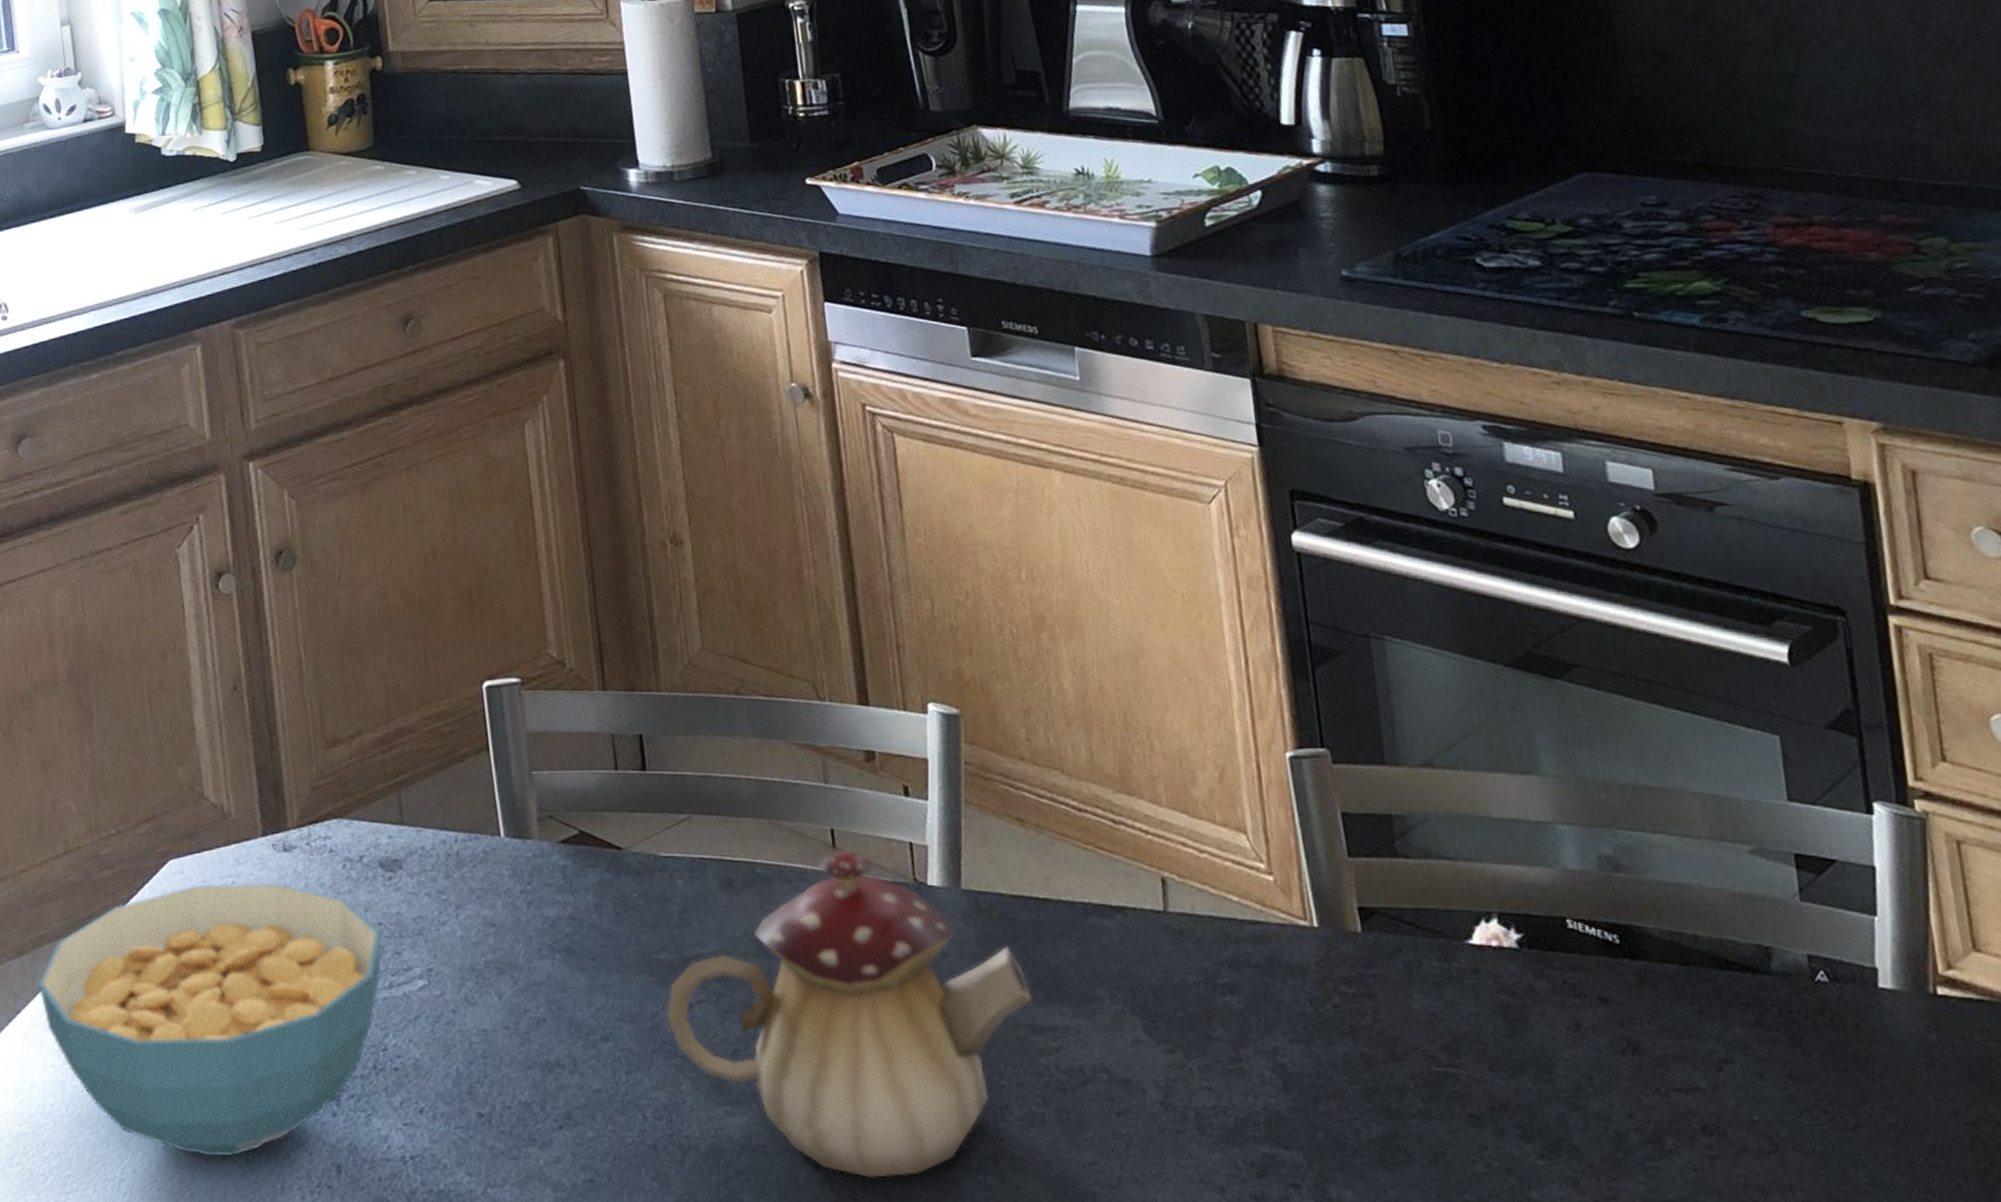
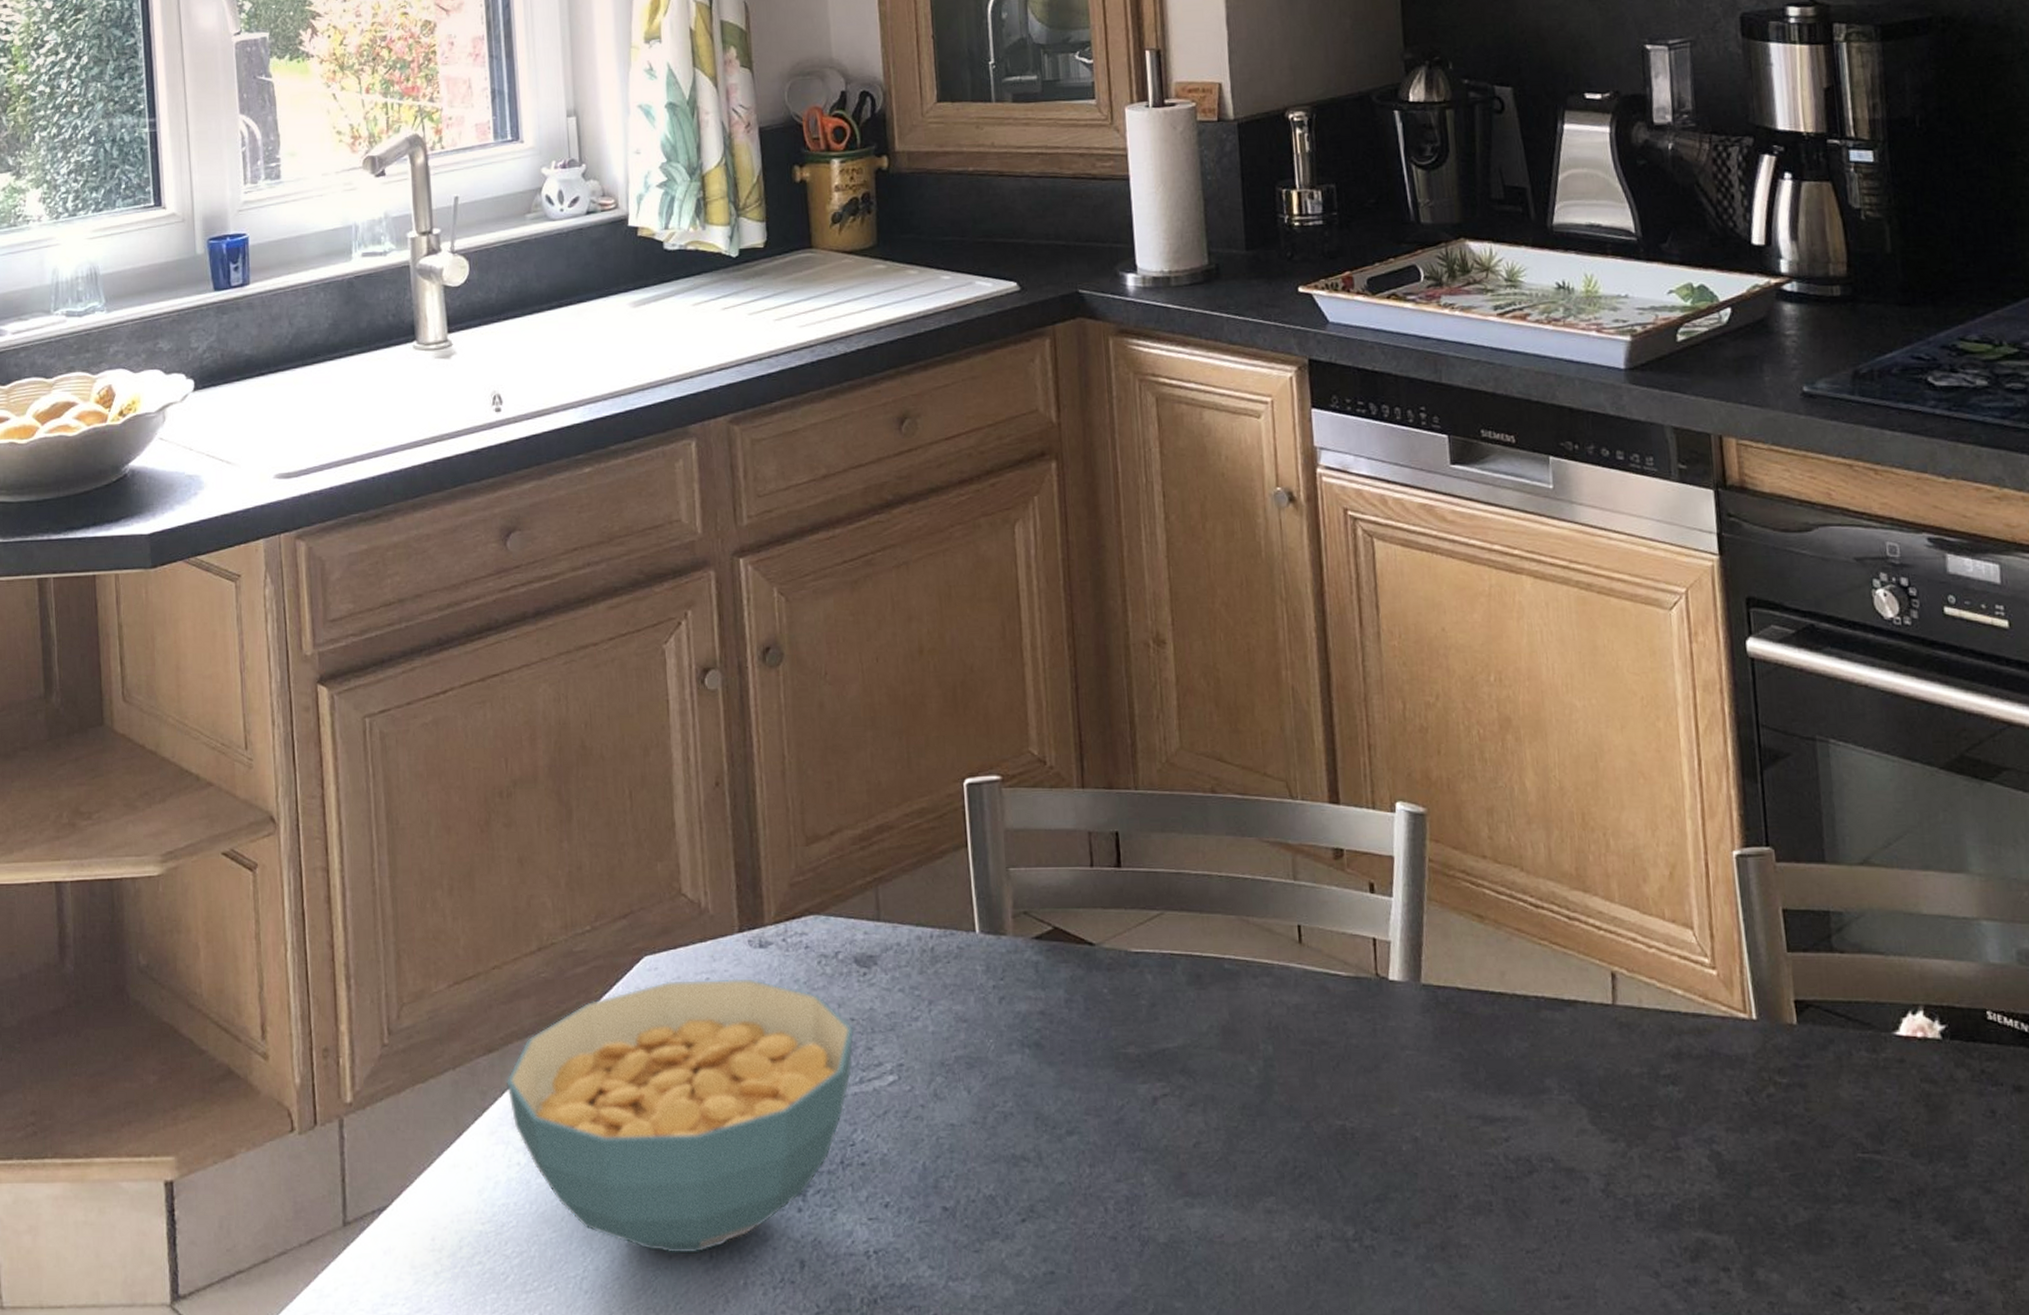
teapot: present [665,849,1032,1179] -> none [1130,945,1485,1268]

